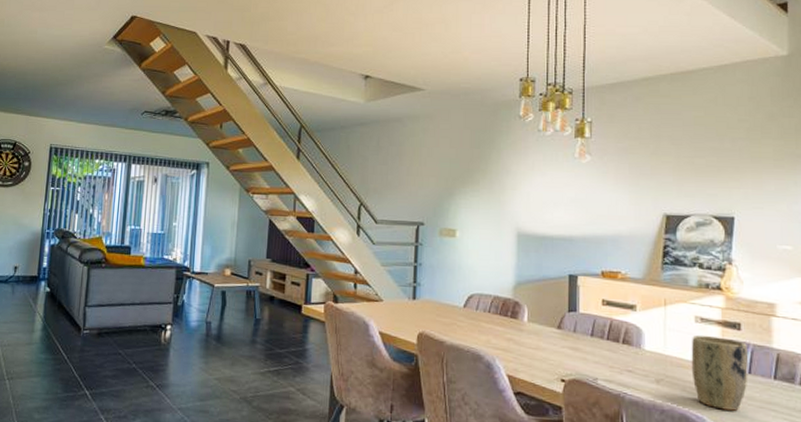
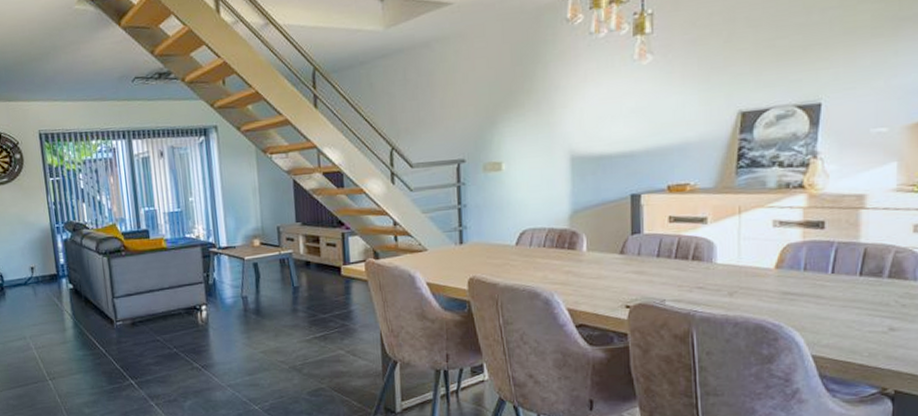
plant pot: present [691,334,748,411] -> none [768,239,831,315]

